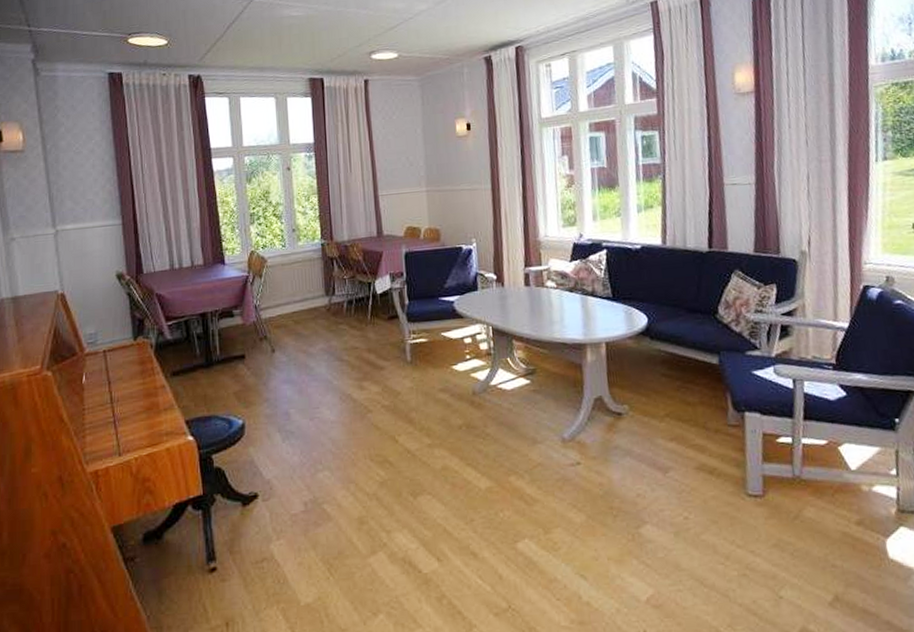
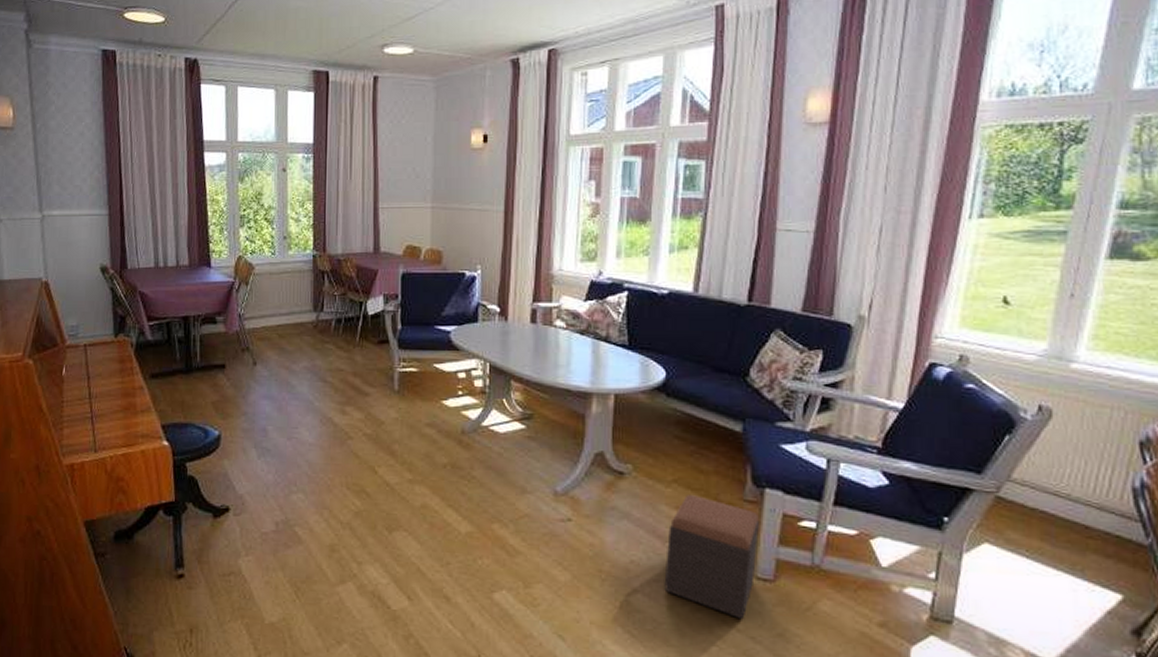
footstool: none [667,426,747,536] -> present [664,495,760,620]

